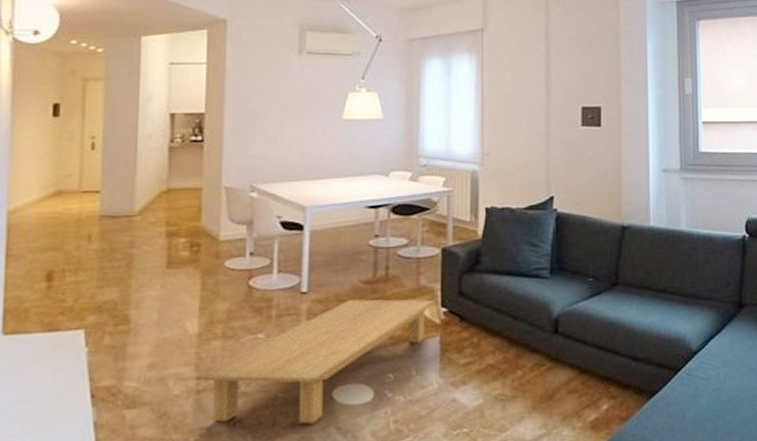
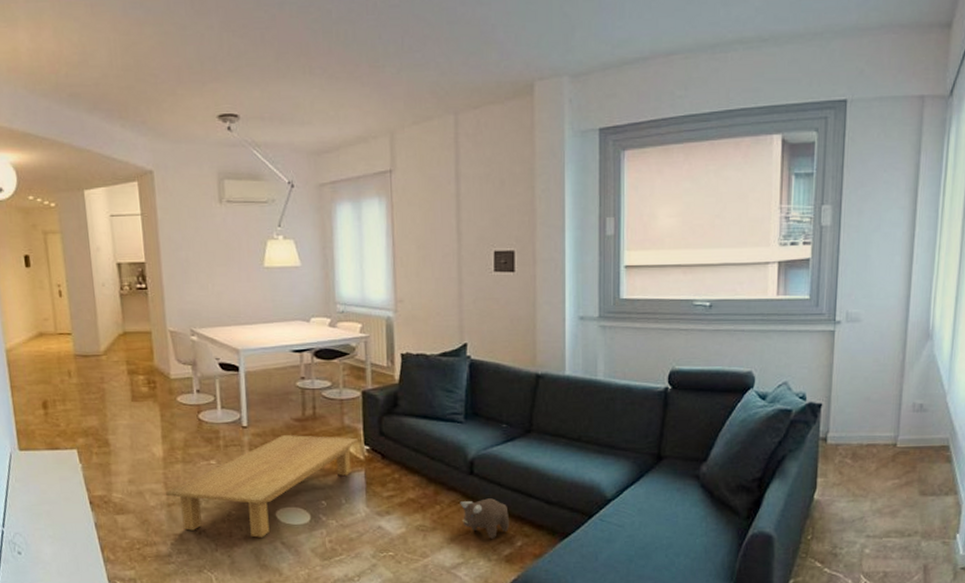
plush toy: none [543,358,596,404] -> present [460,498,510,539]

